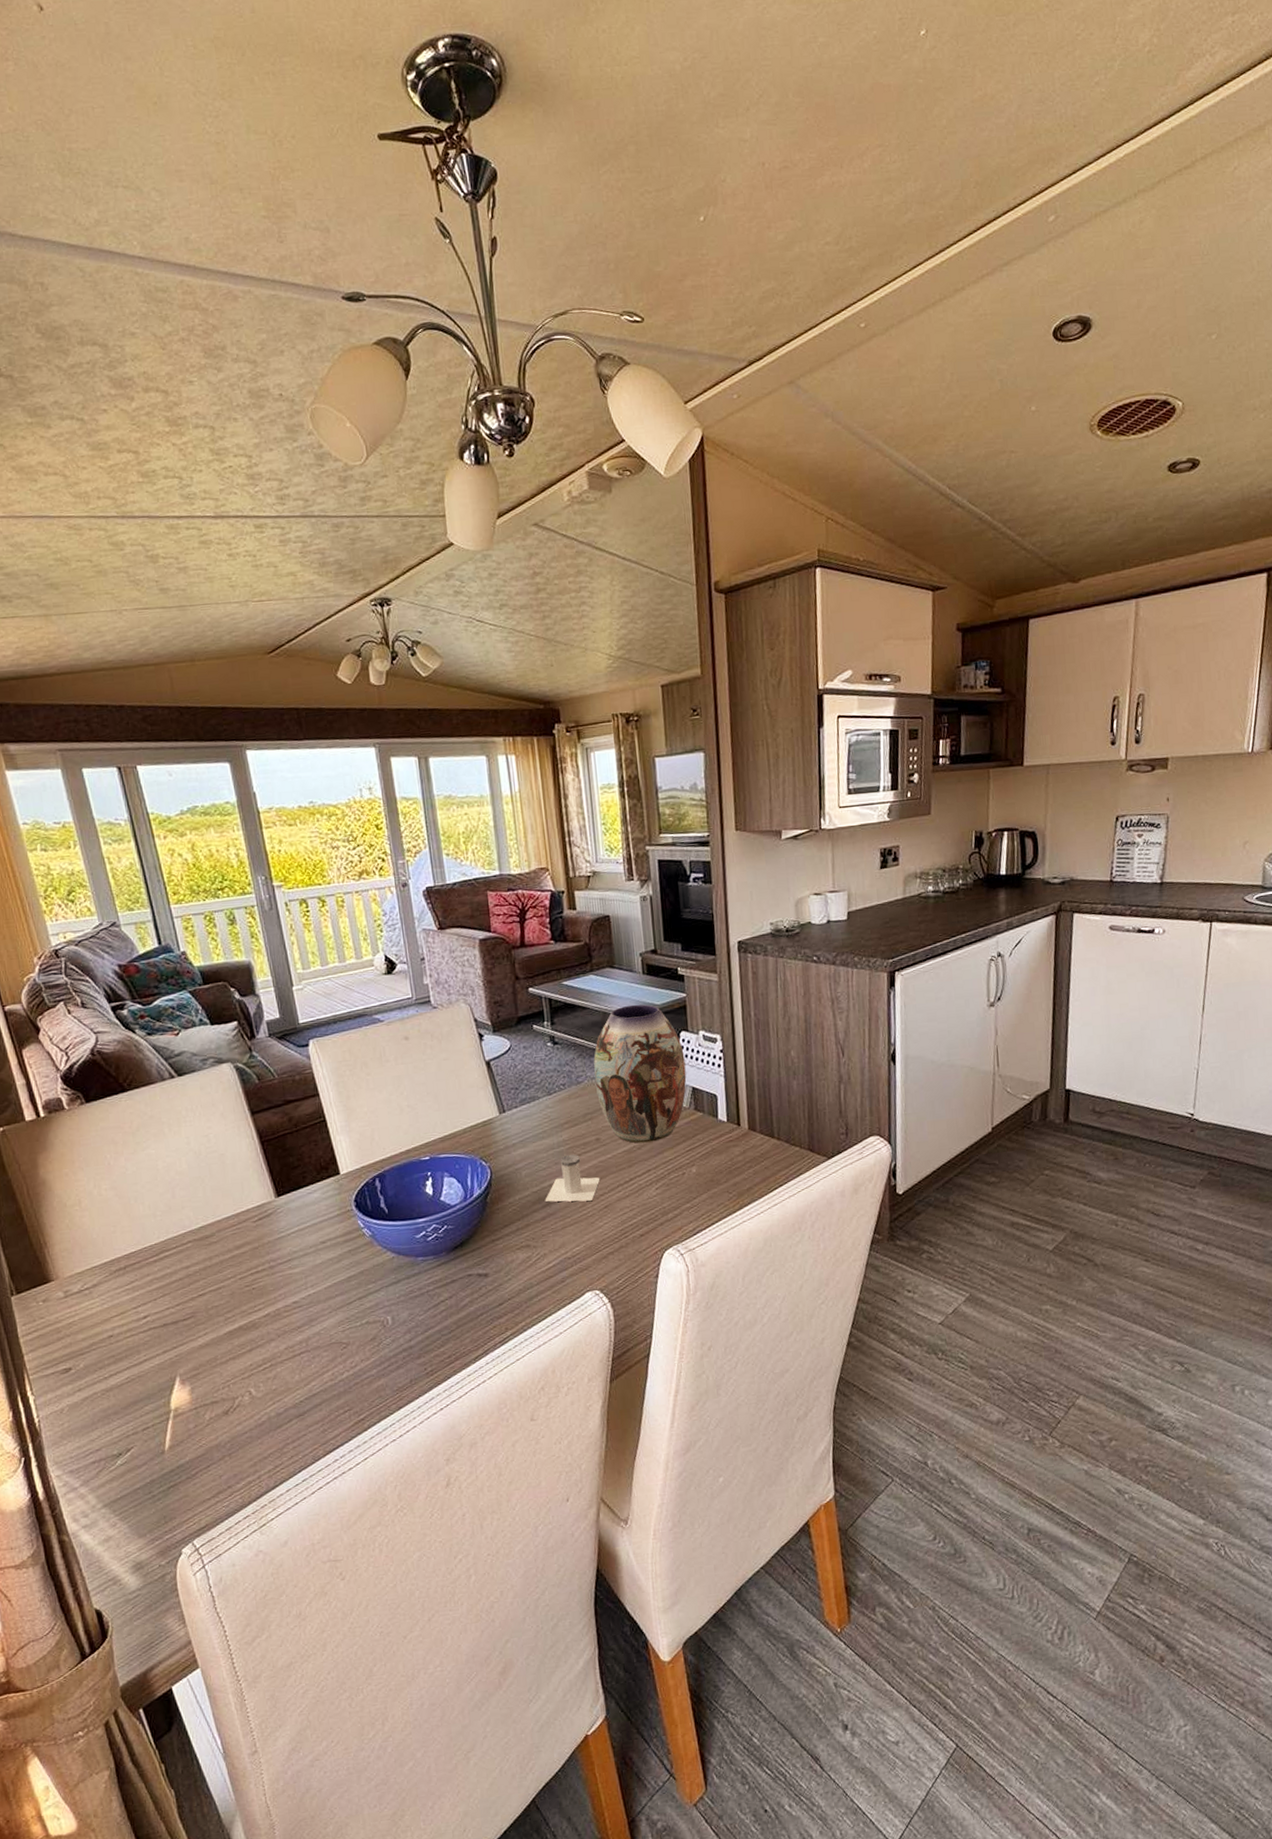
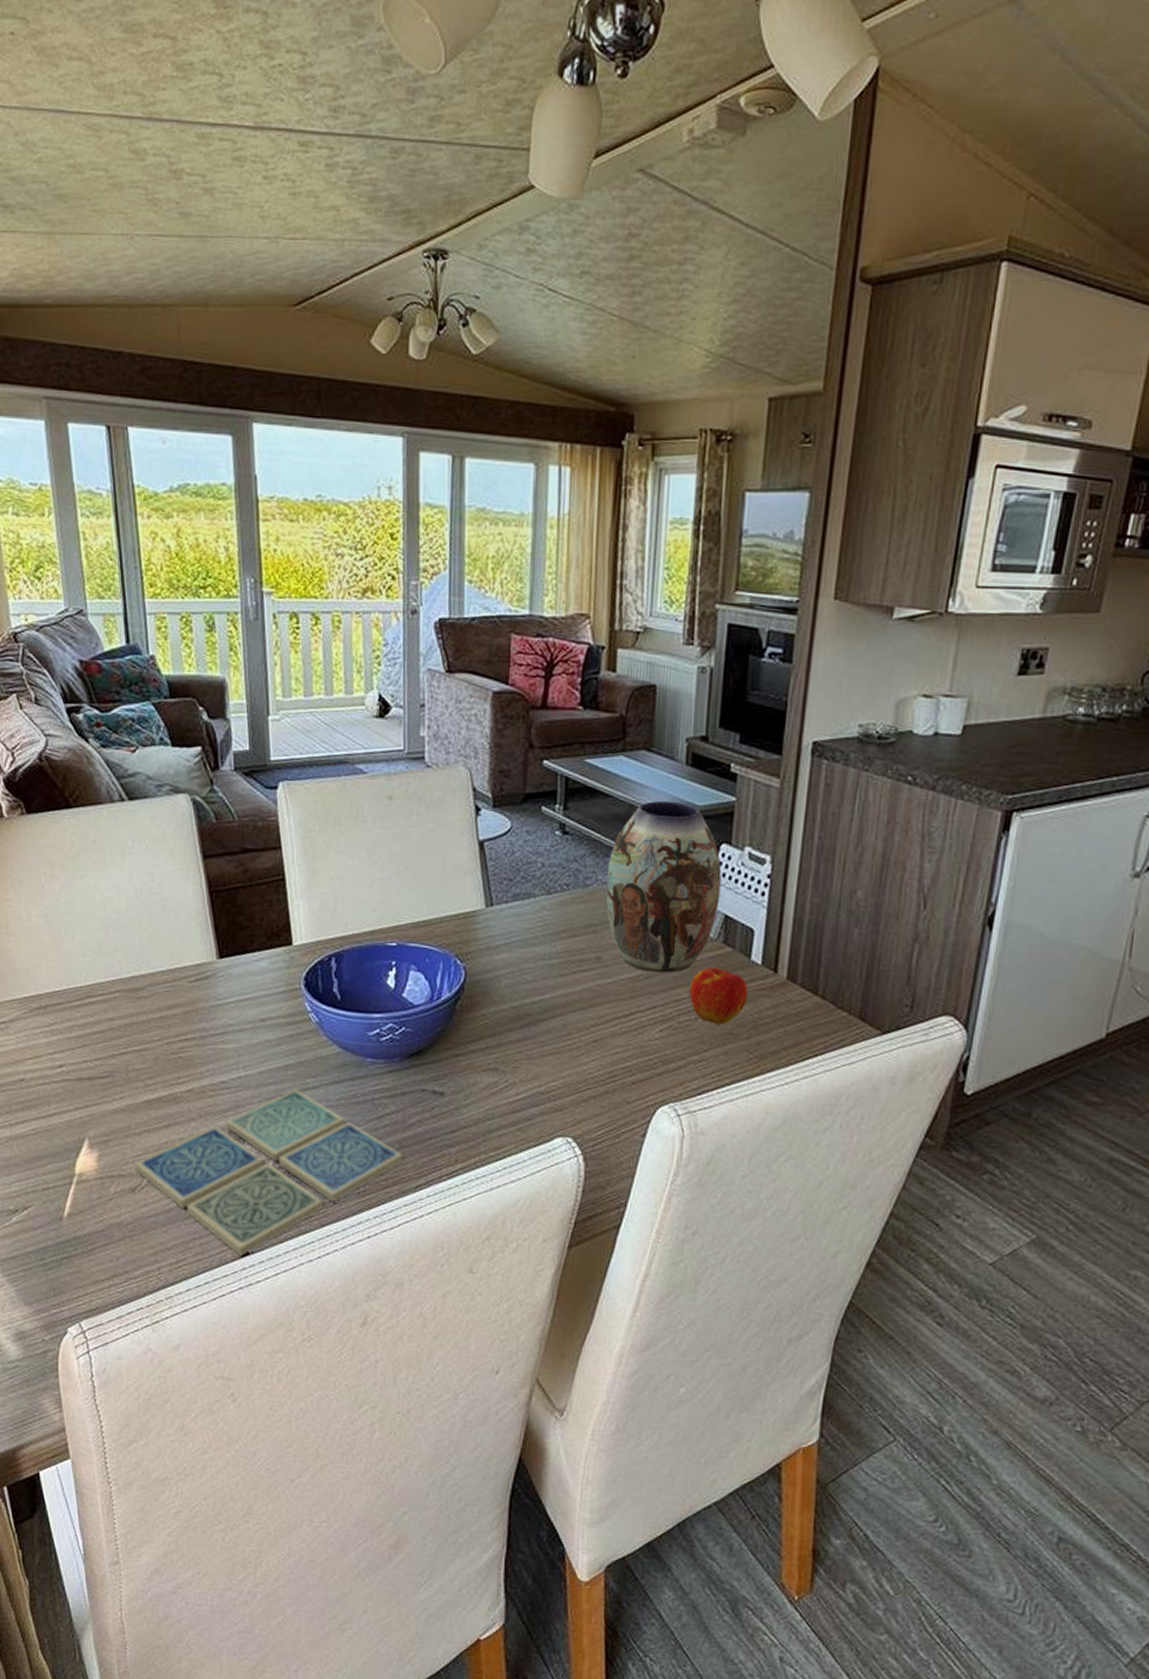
drink coaster: none [224,1295,462,1450] -> present [134,1088,404,1257]
salt shaker: present [545,1154,600,1202] -> none [524,970,594,1030]
apple: none [673,1130,721,1176] -> present [689,967,748,1025]

